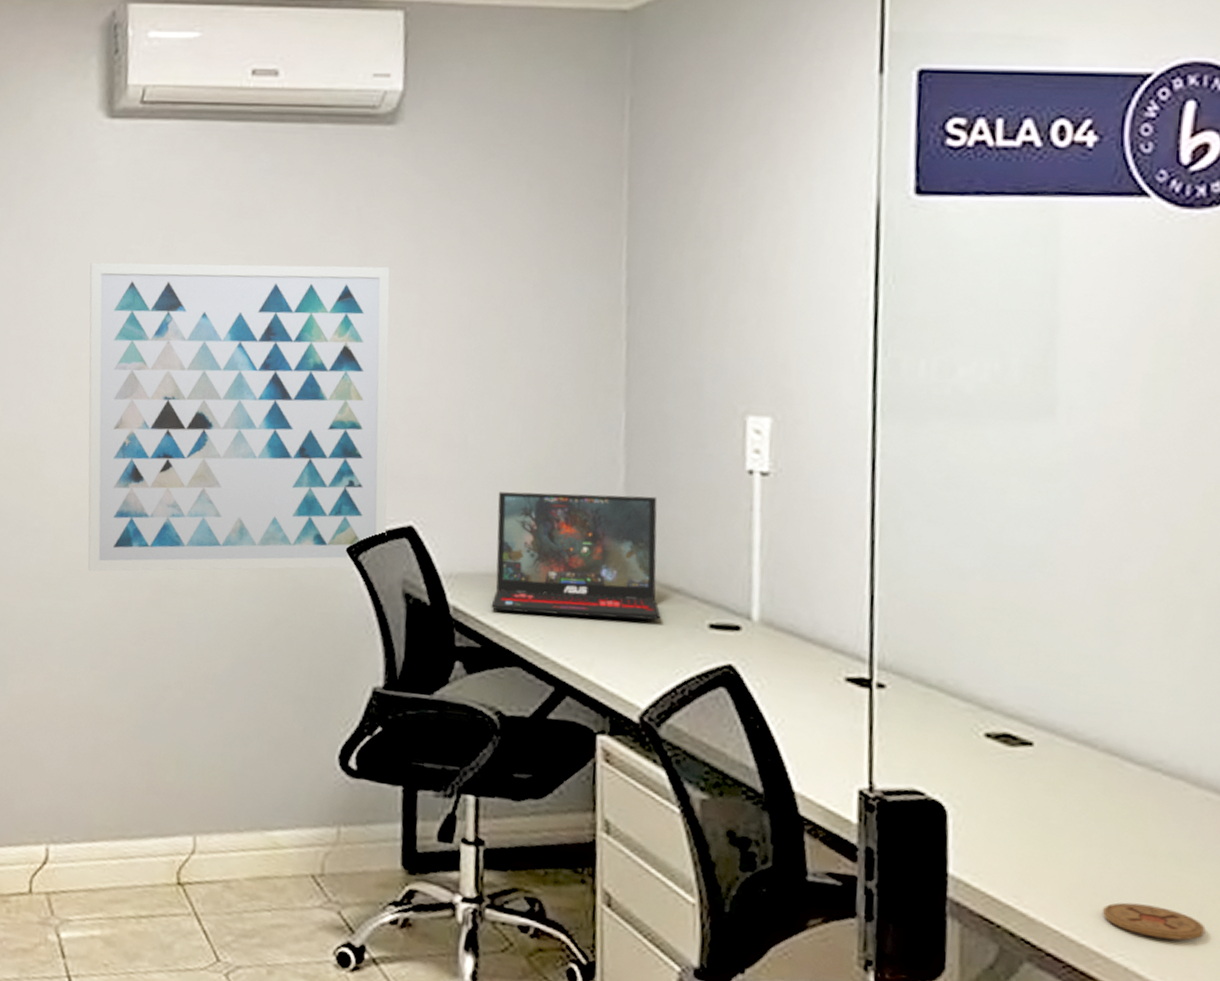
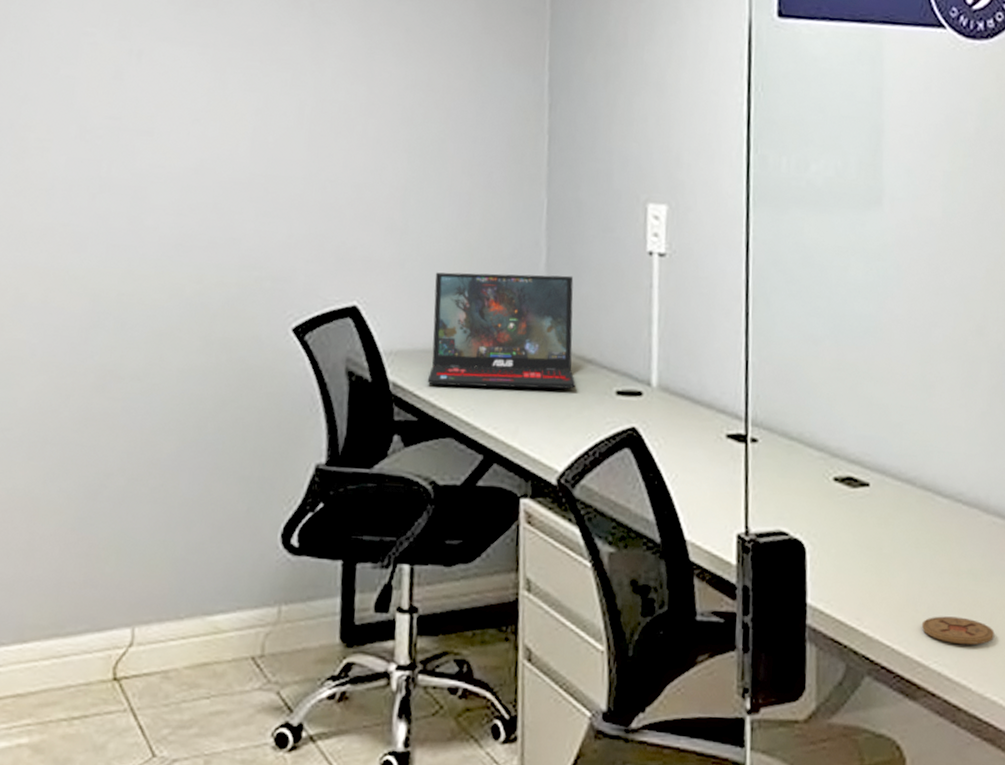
wall art: present [88,262,390,572] -> none [29,43,340,358]

